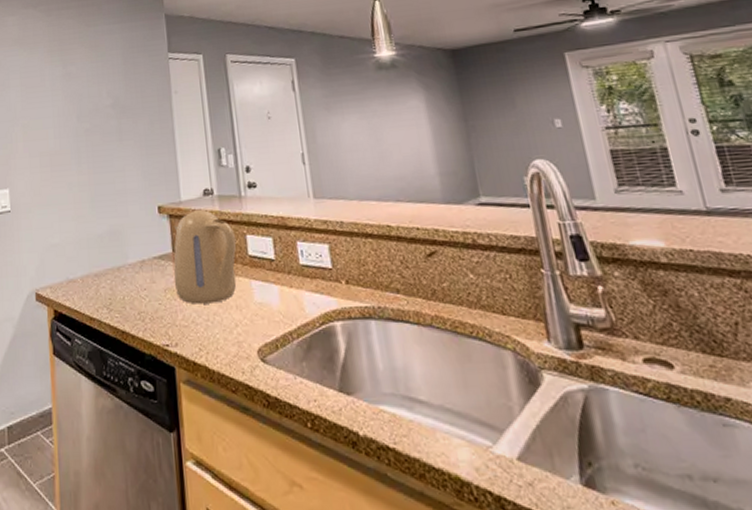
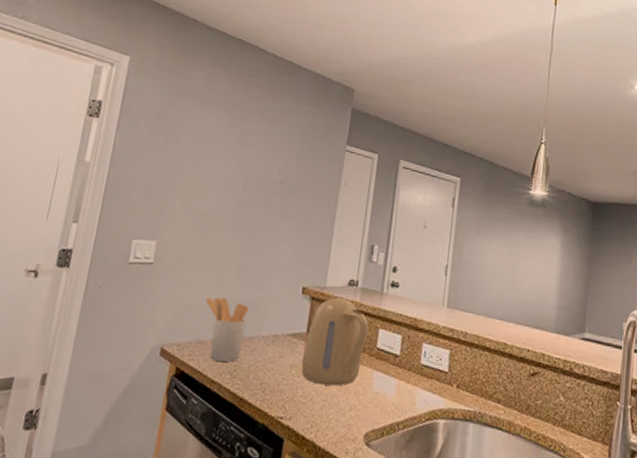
utensil holder: none [67,232,112,298] -> present [206,297,249,363]

